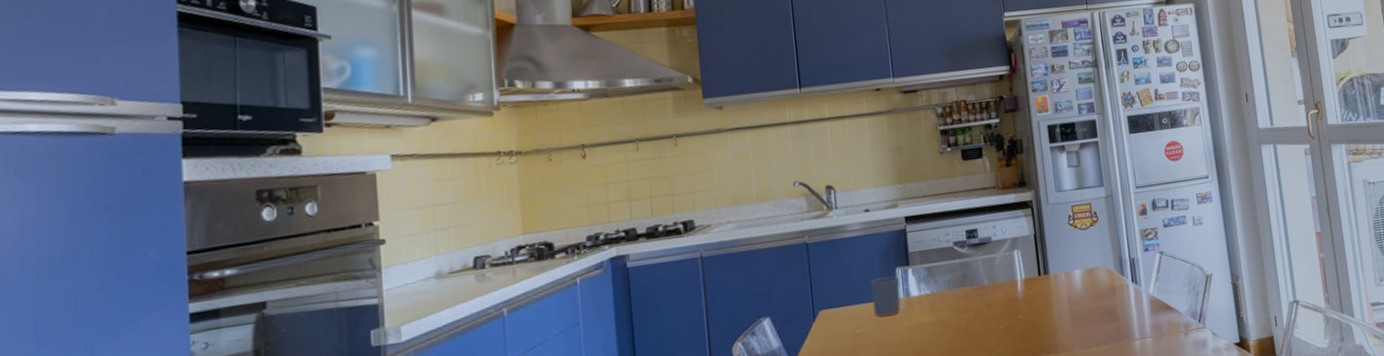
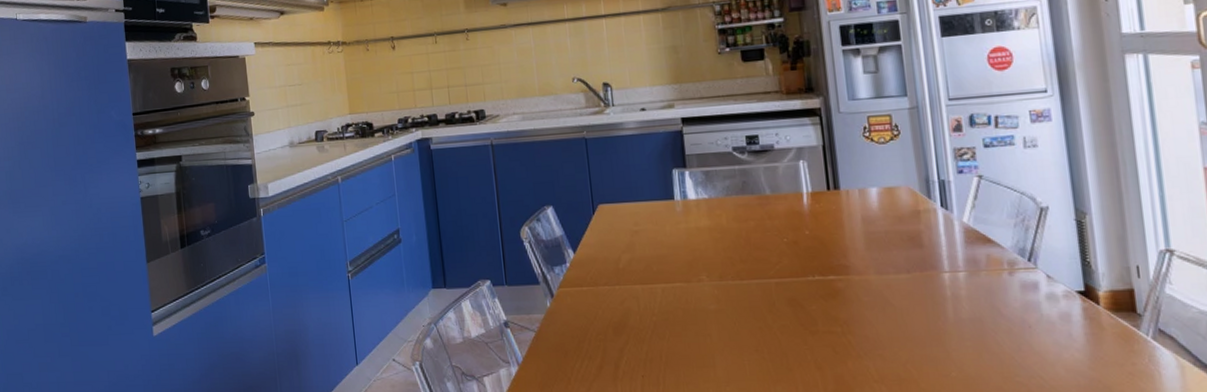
mug: present [870,276,901,317] -> none [647,177,678,217]

